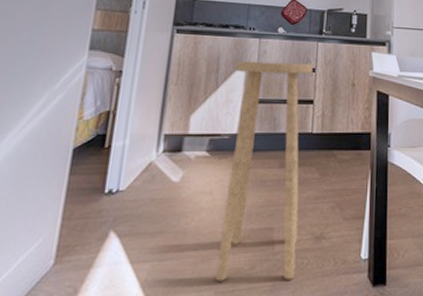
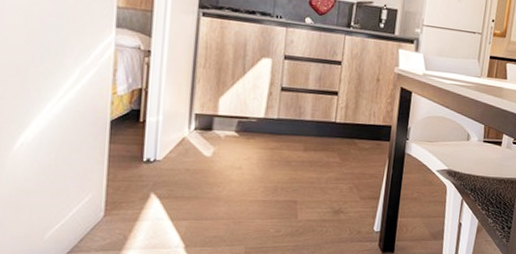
stool: present [216,60,313,282] -> none [246,48,339,243]

